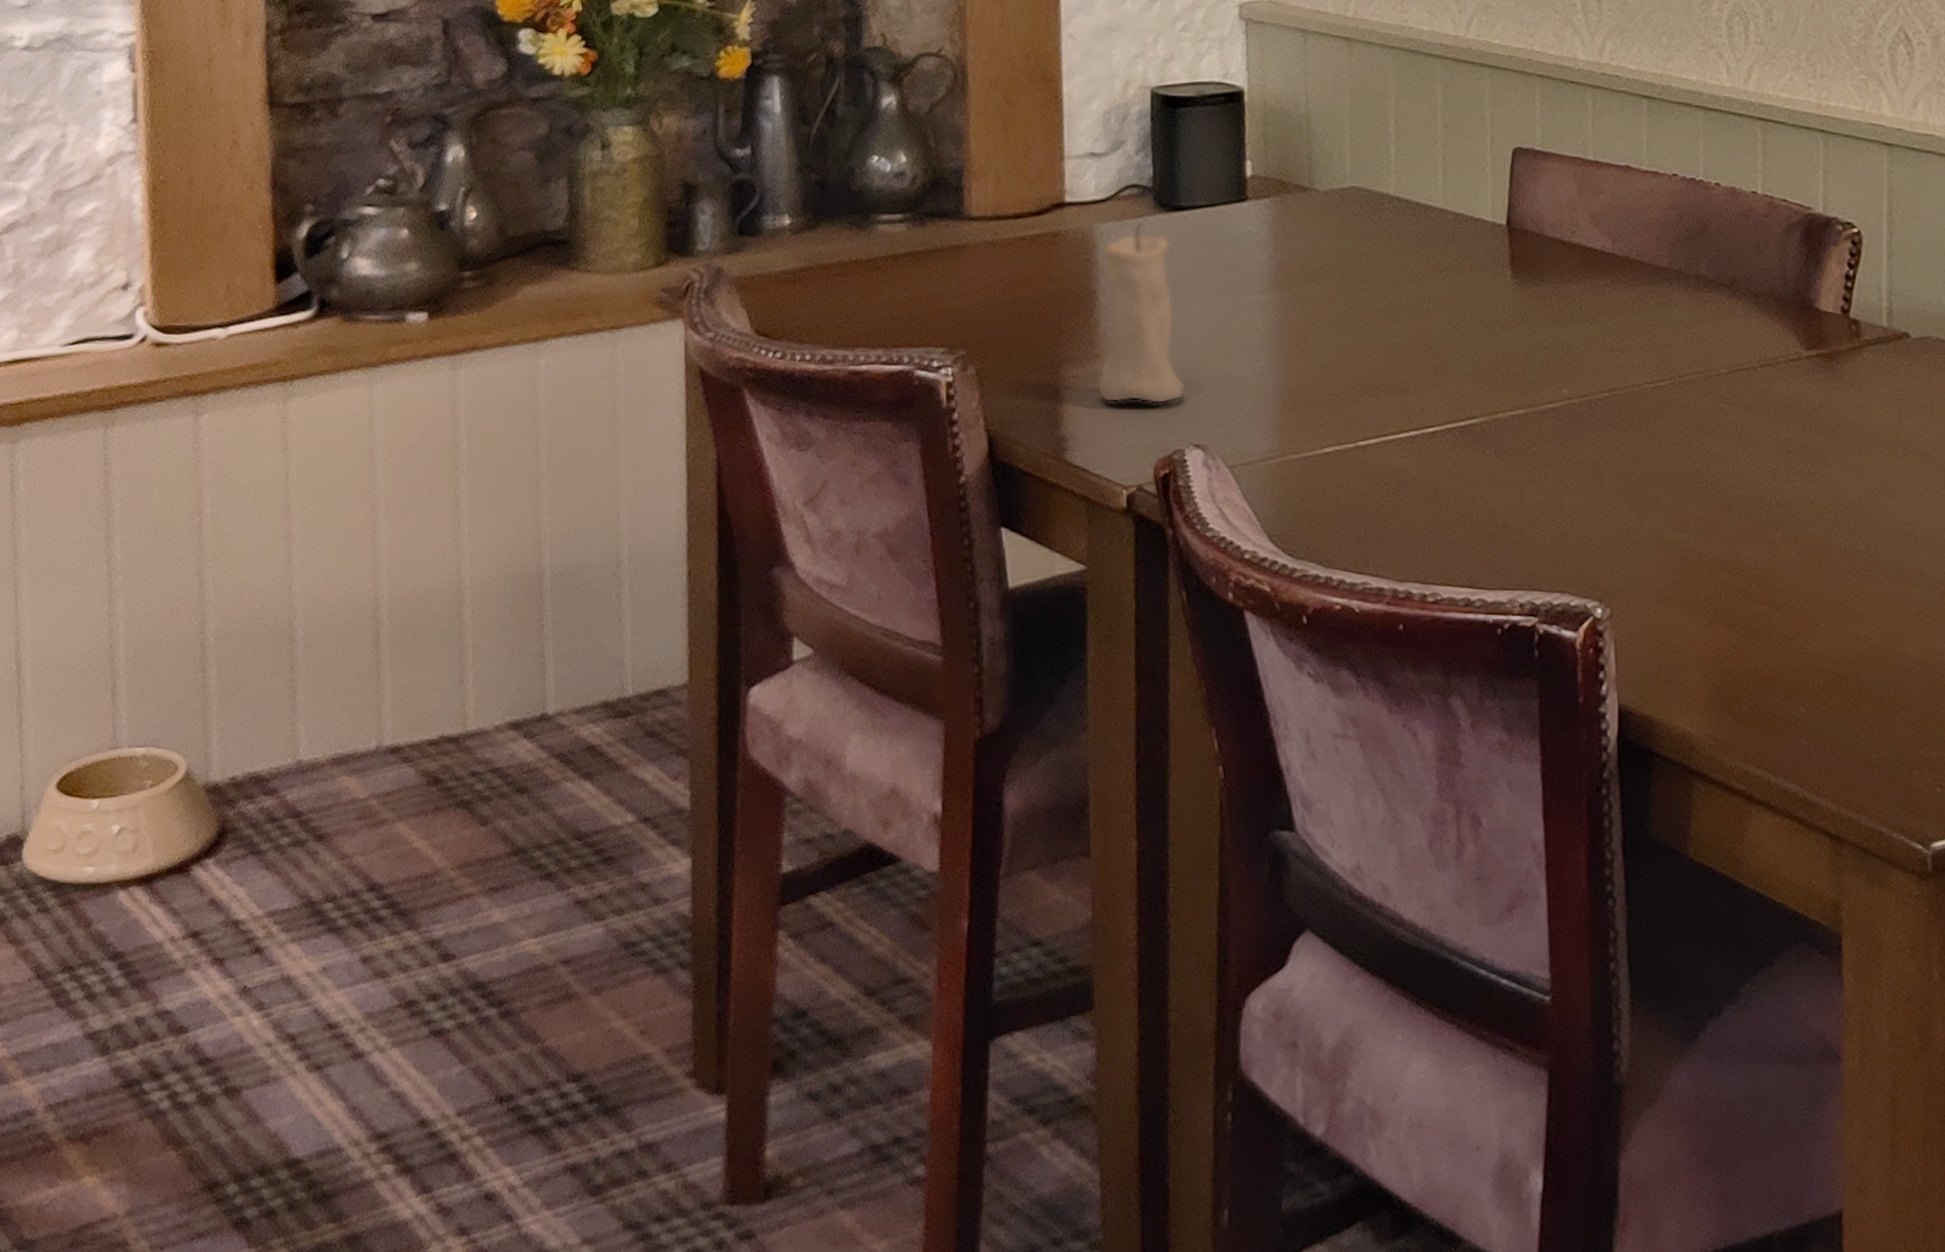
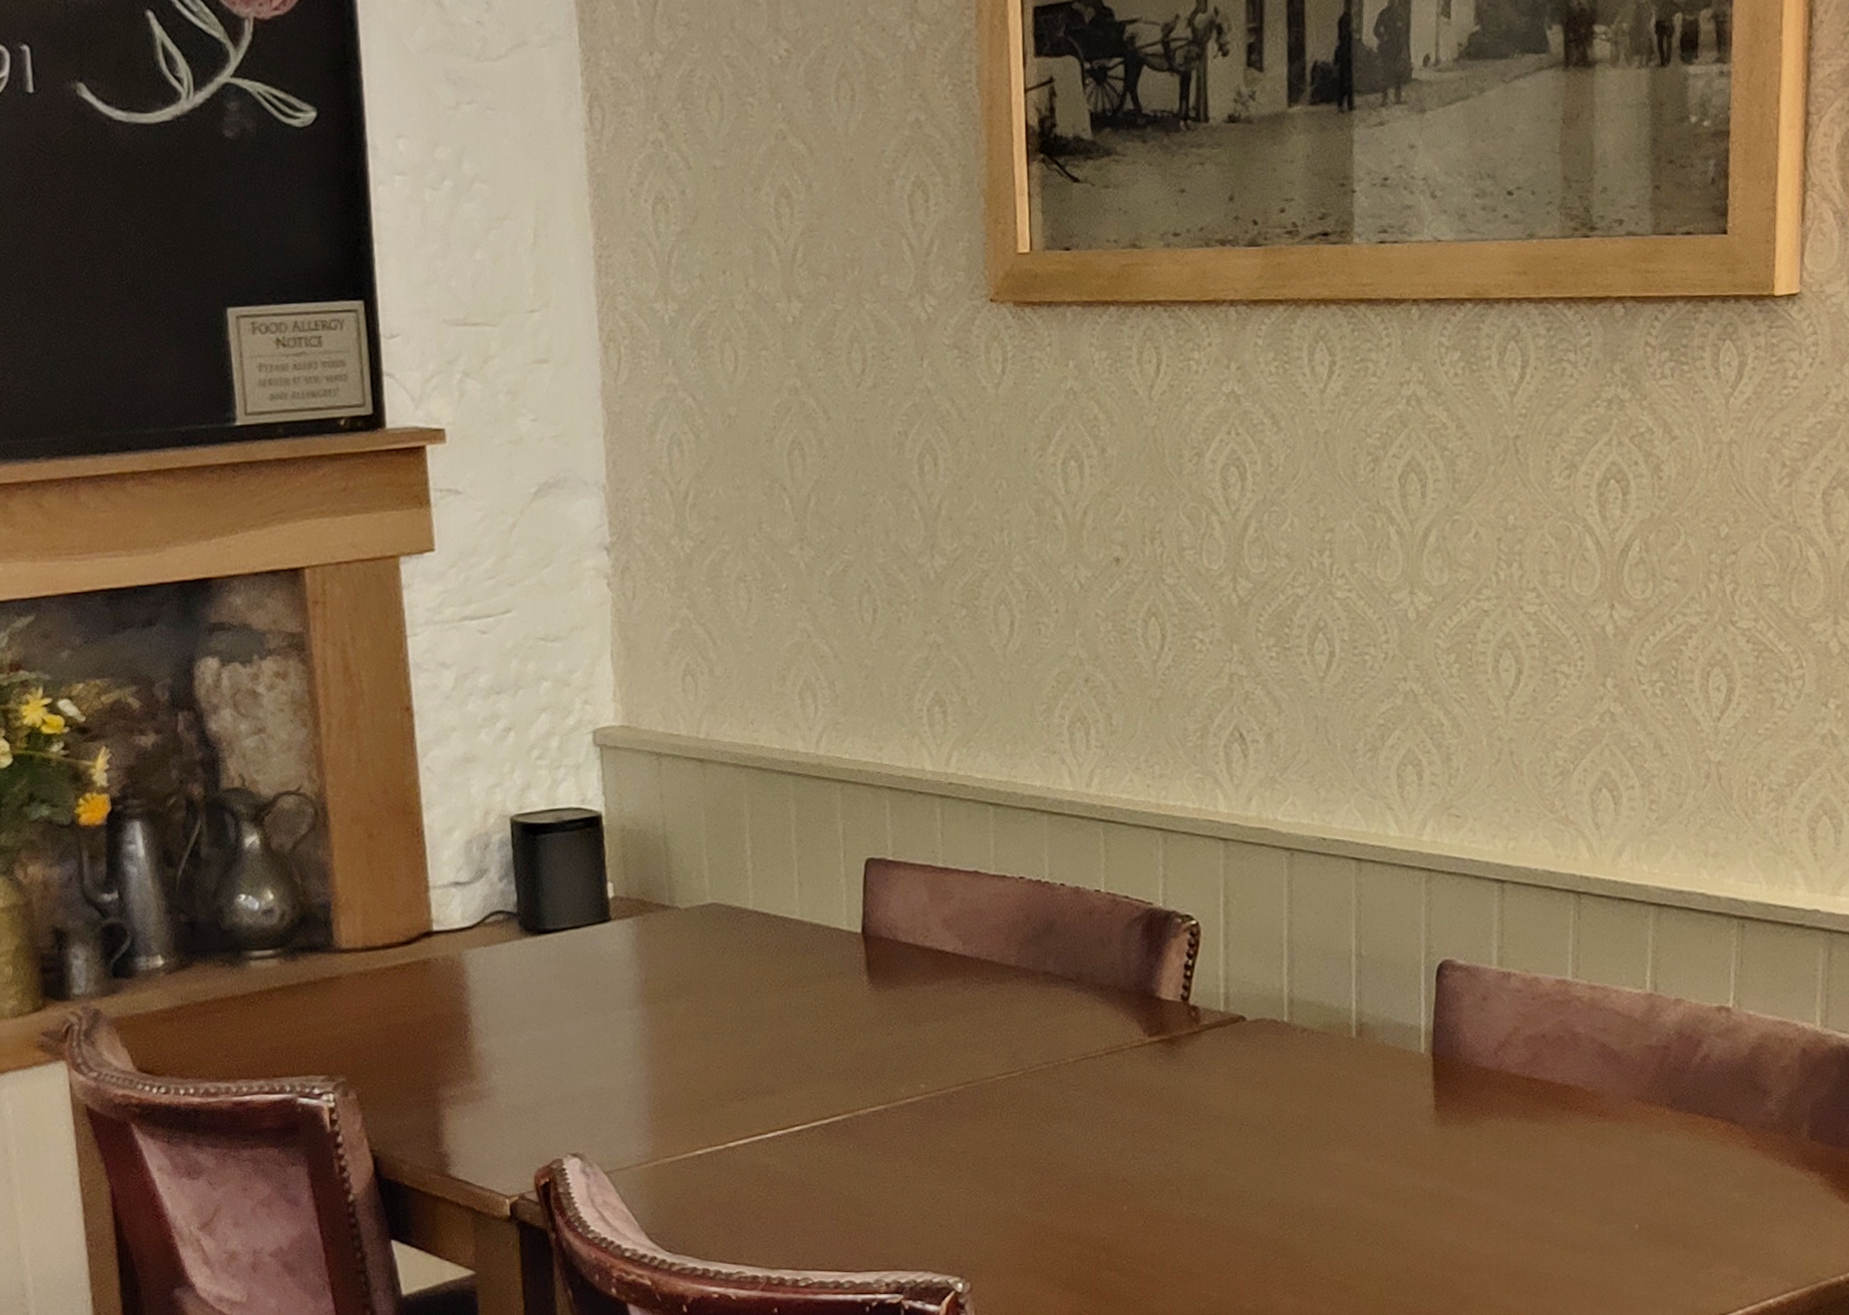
candle: present [1097,223,1186,404] -> none [472,947,561,1119]

